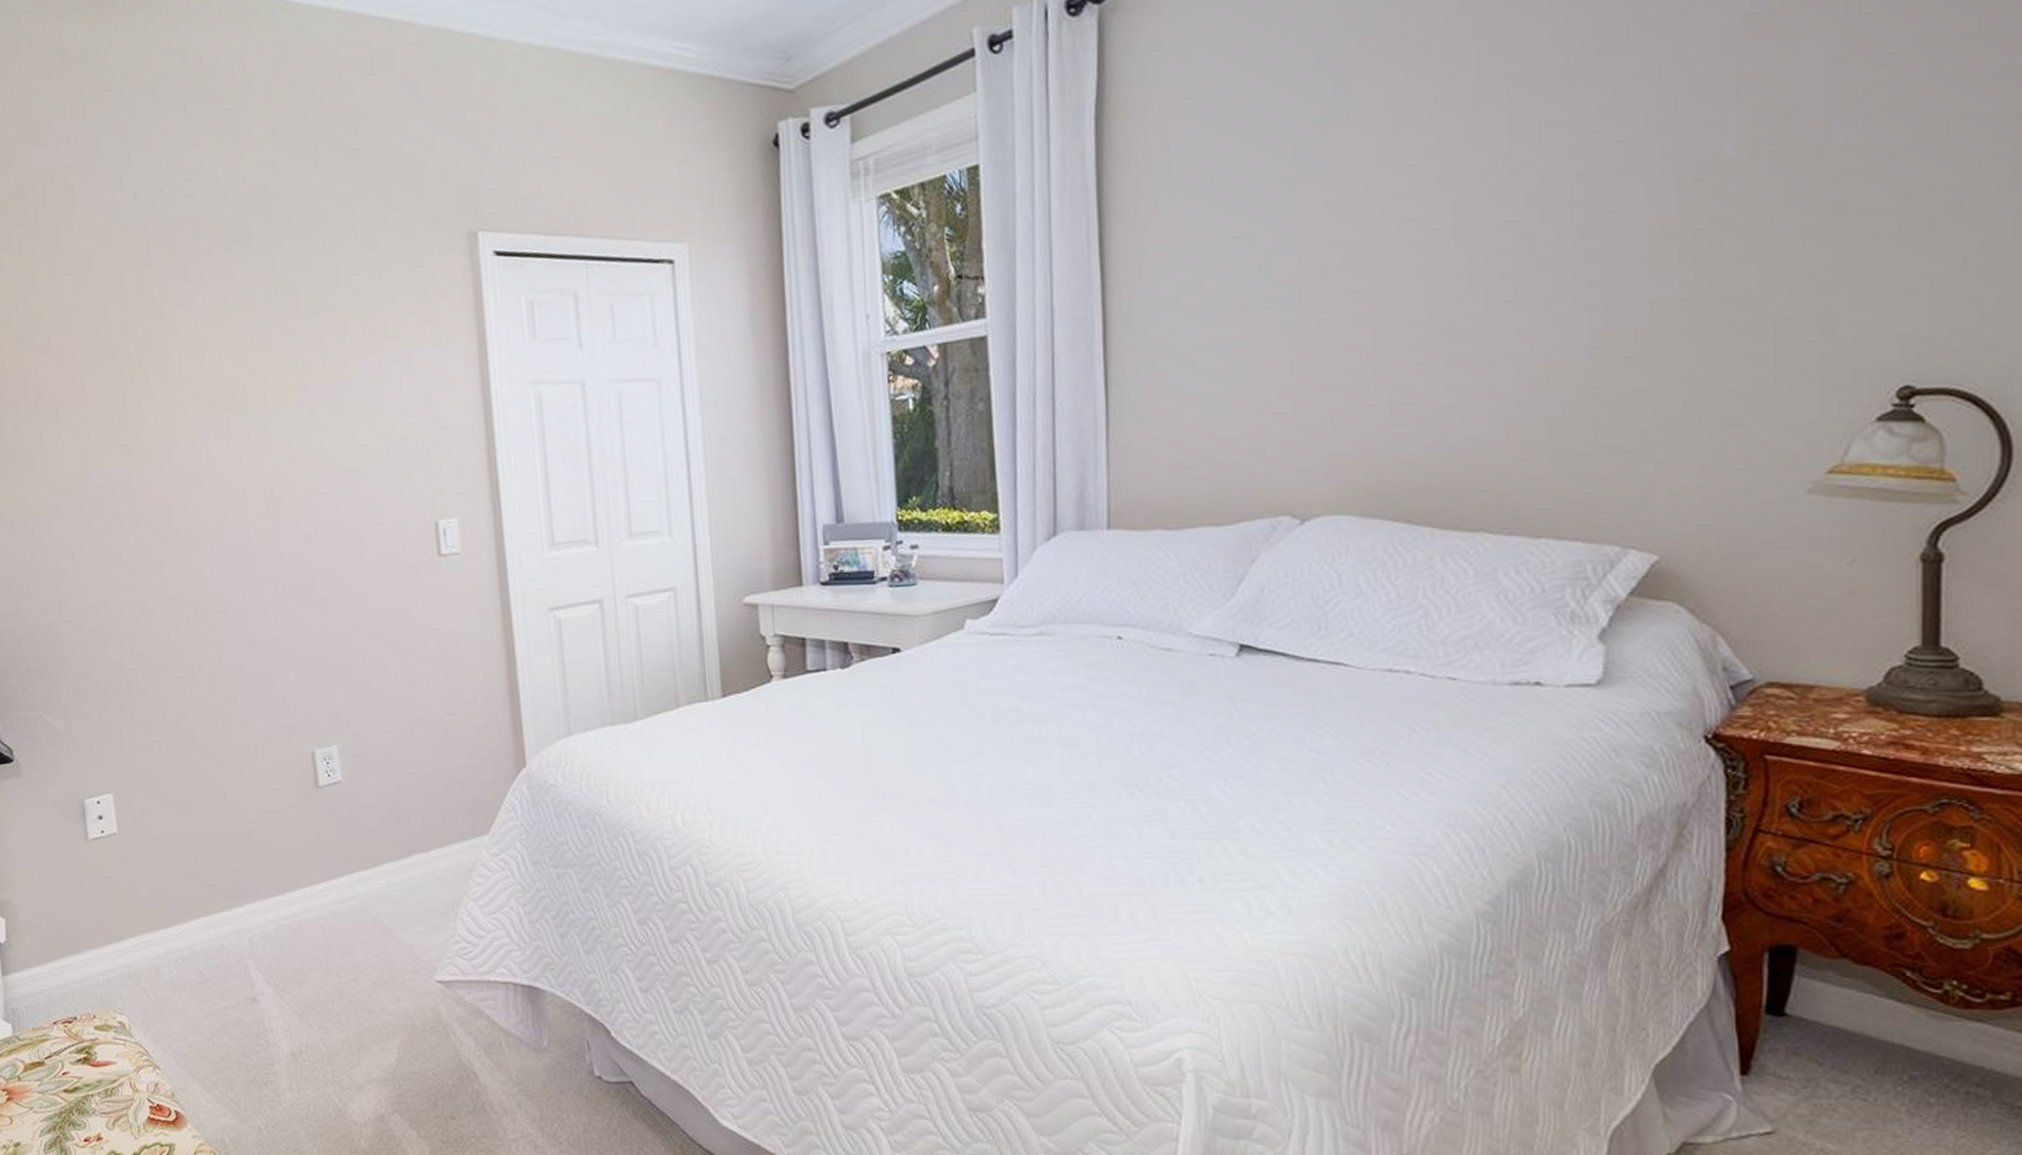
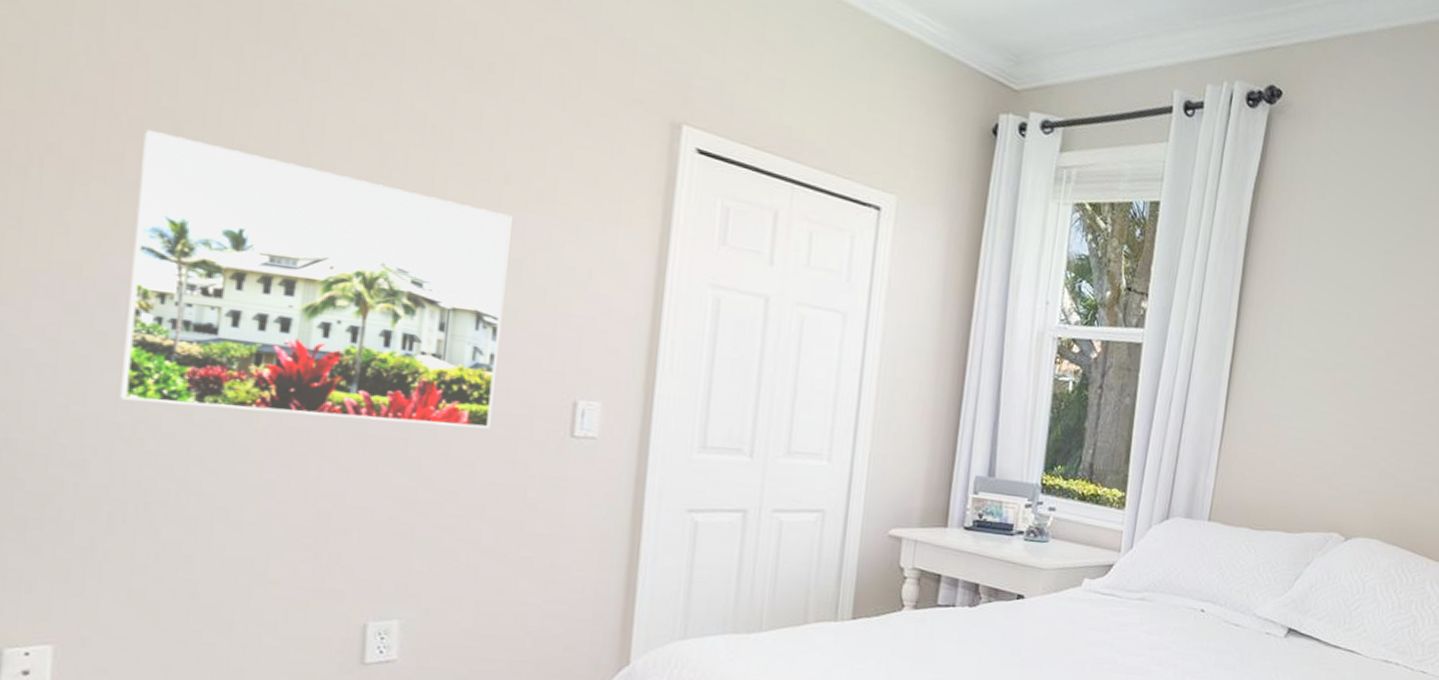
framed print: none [93,359,374,587] -> present [120,129,512,429]

